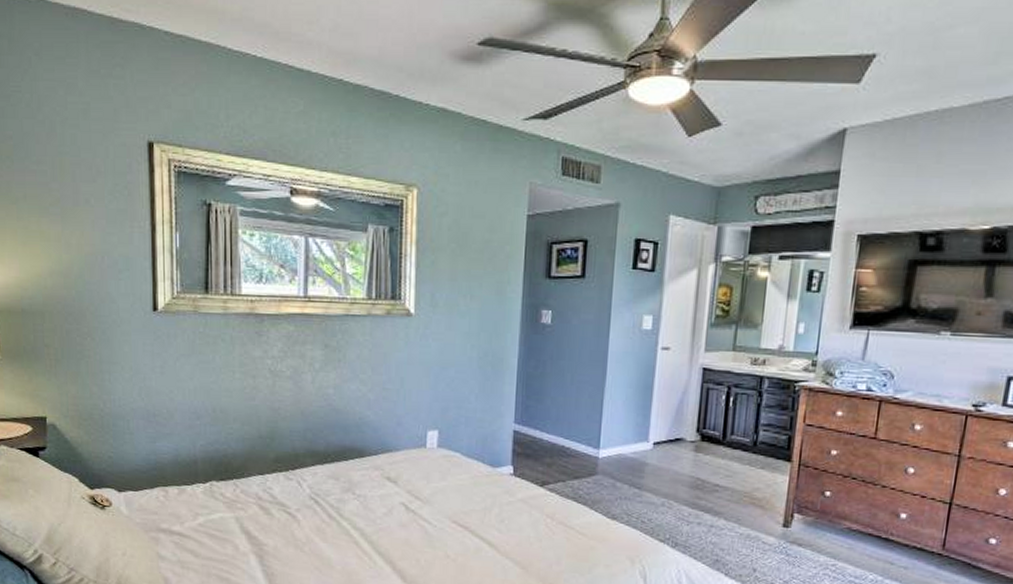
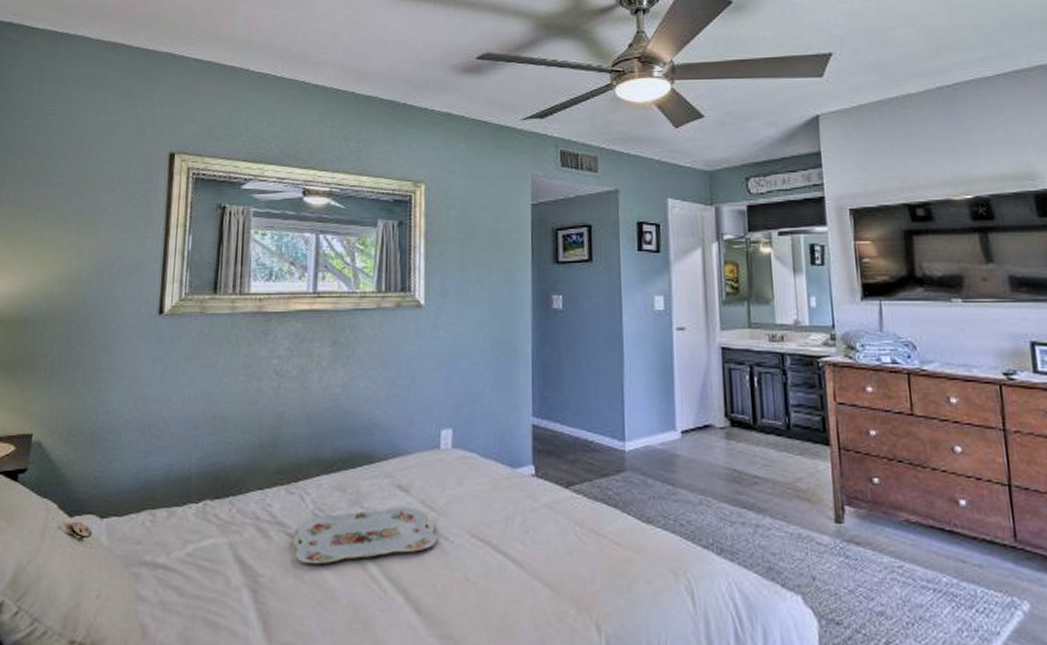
serving tray: none [290,495,422,539] -> present [291,507,438,565]

